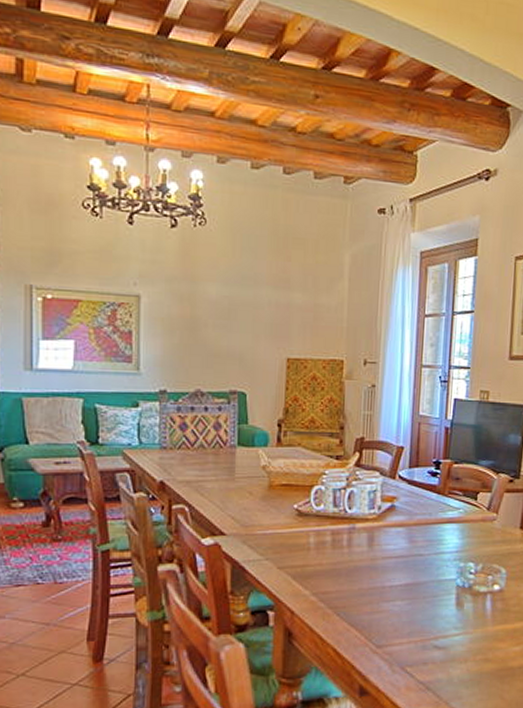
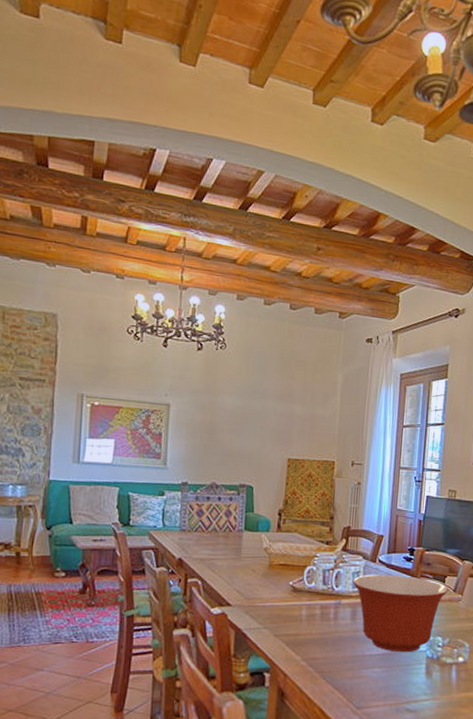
mixing bowl: none [368,493,481,582] -> present [352,574,448,653]

